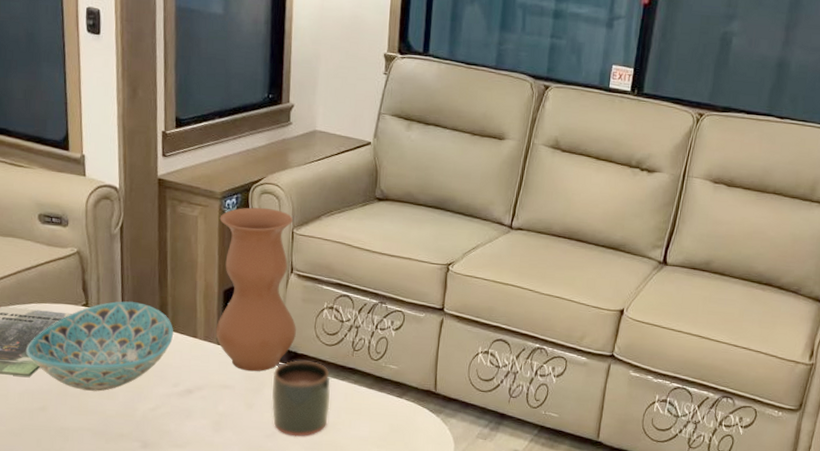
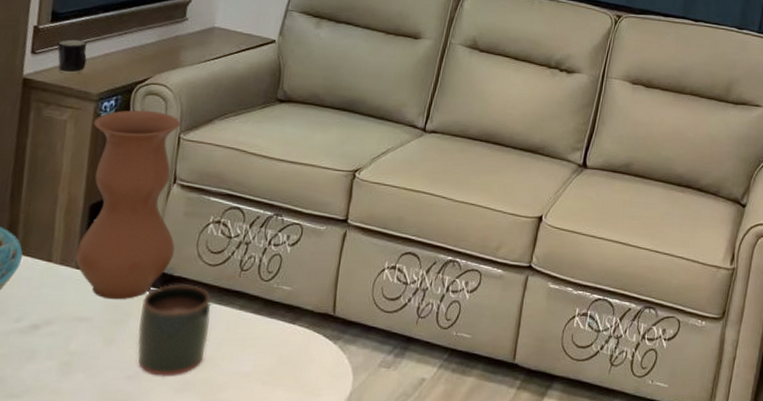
mug: none [183,143,209,175] -> present [57,39,88,74]

